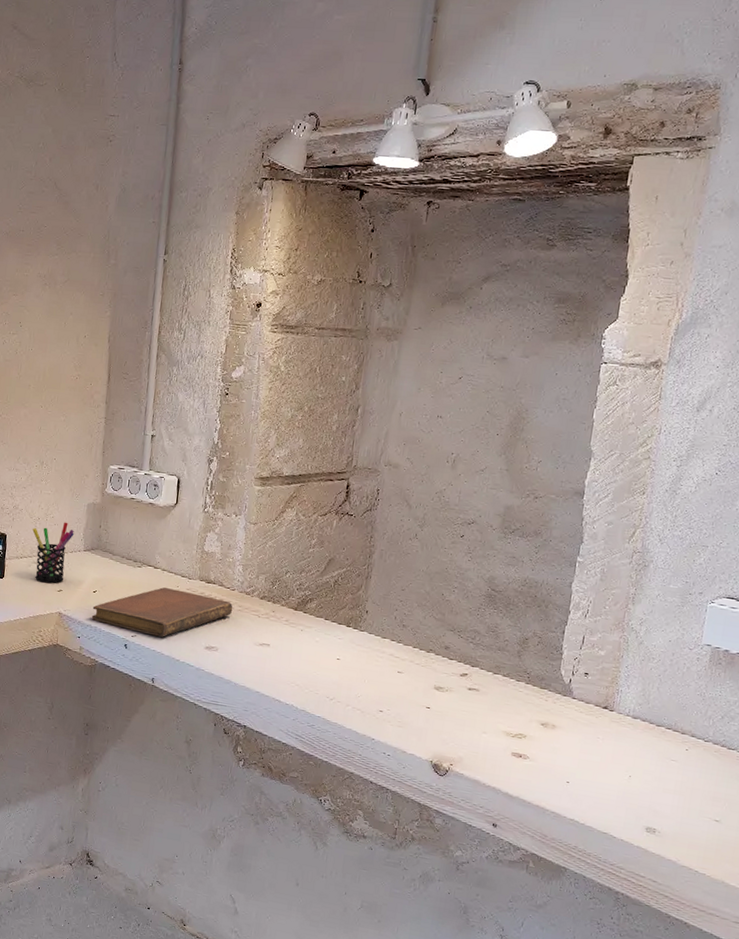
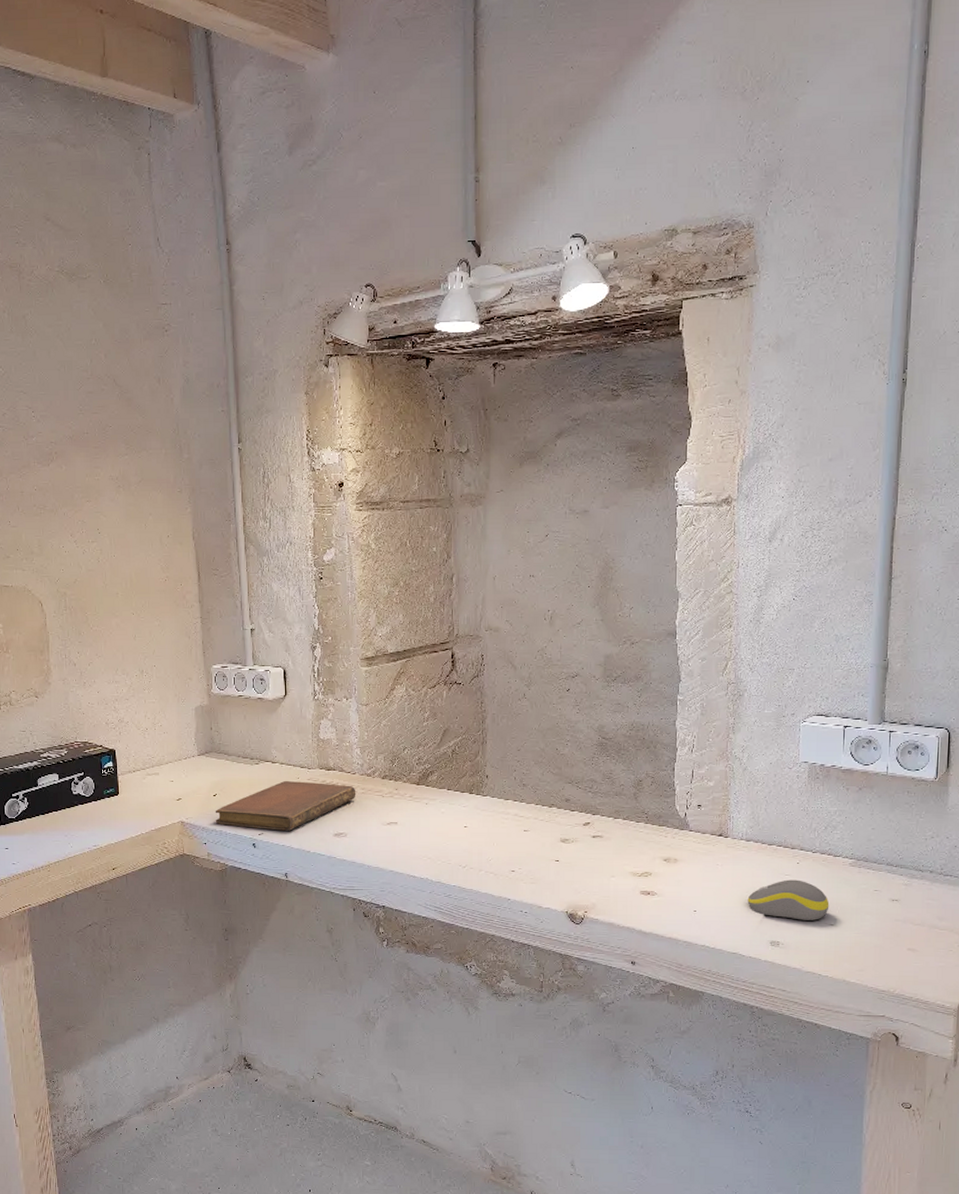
pen holder: present [32,522,74,583] -> none [142,729,185,794]
computer mouse: none [626,765,717,813] -> present [747,879,830,920]

